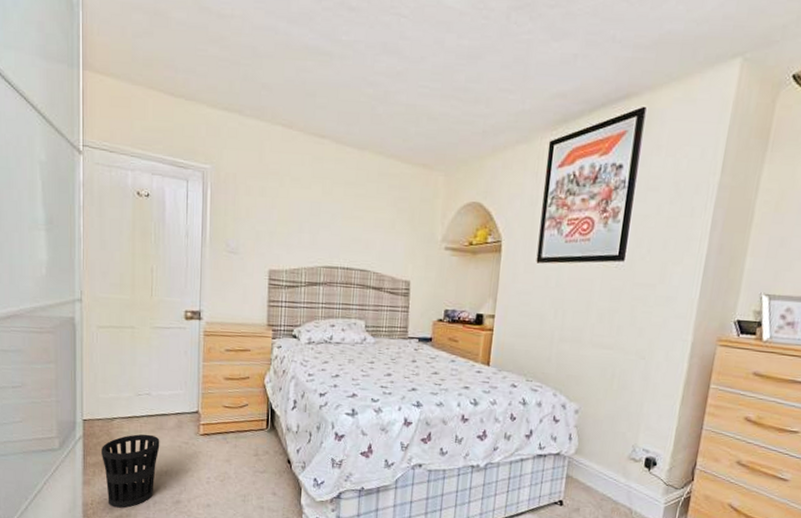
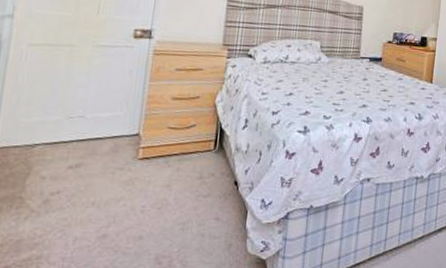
wastebasket: present [102,434,160,508] -> none [13,161,90,249]

